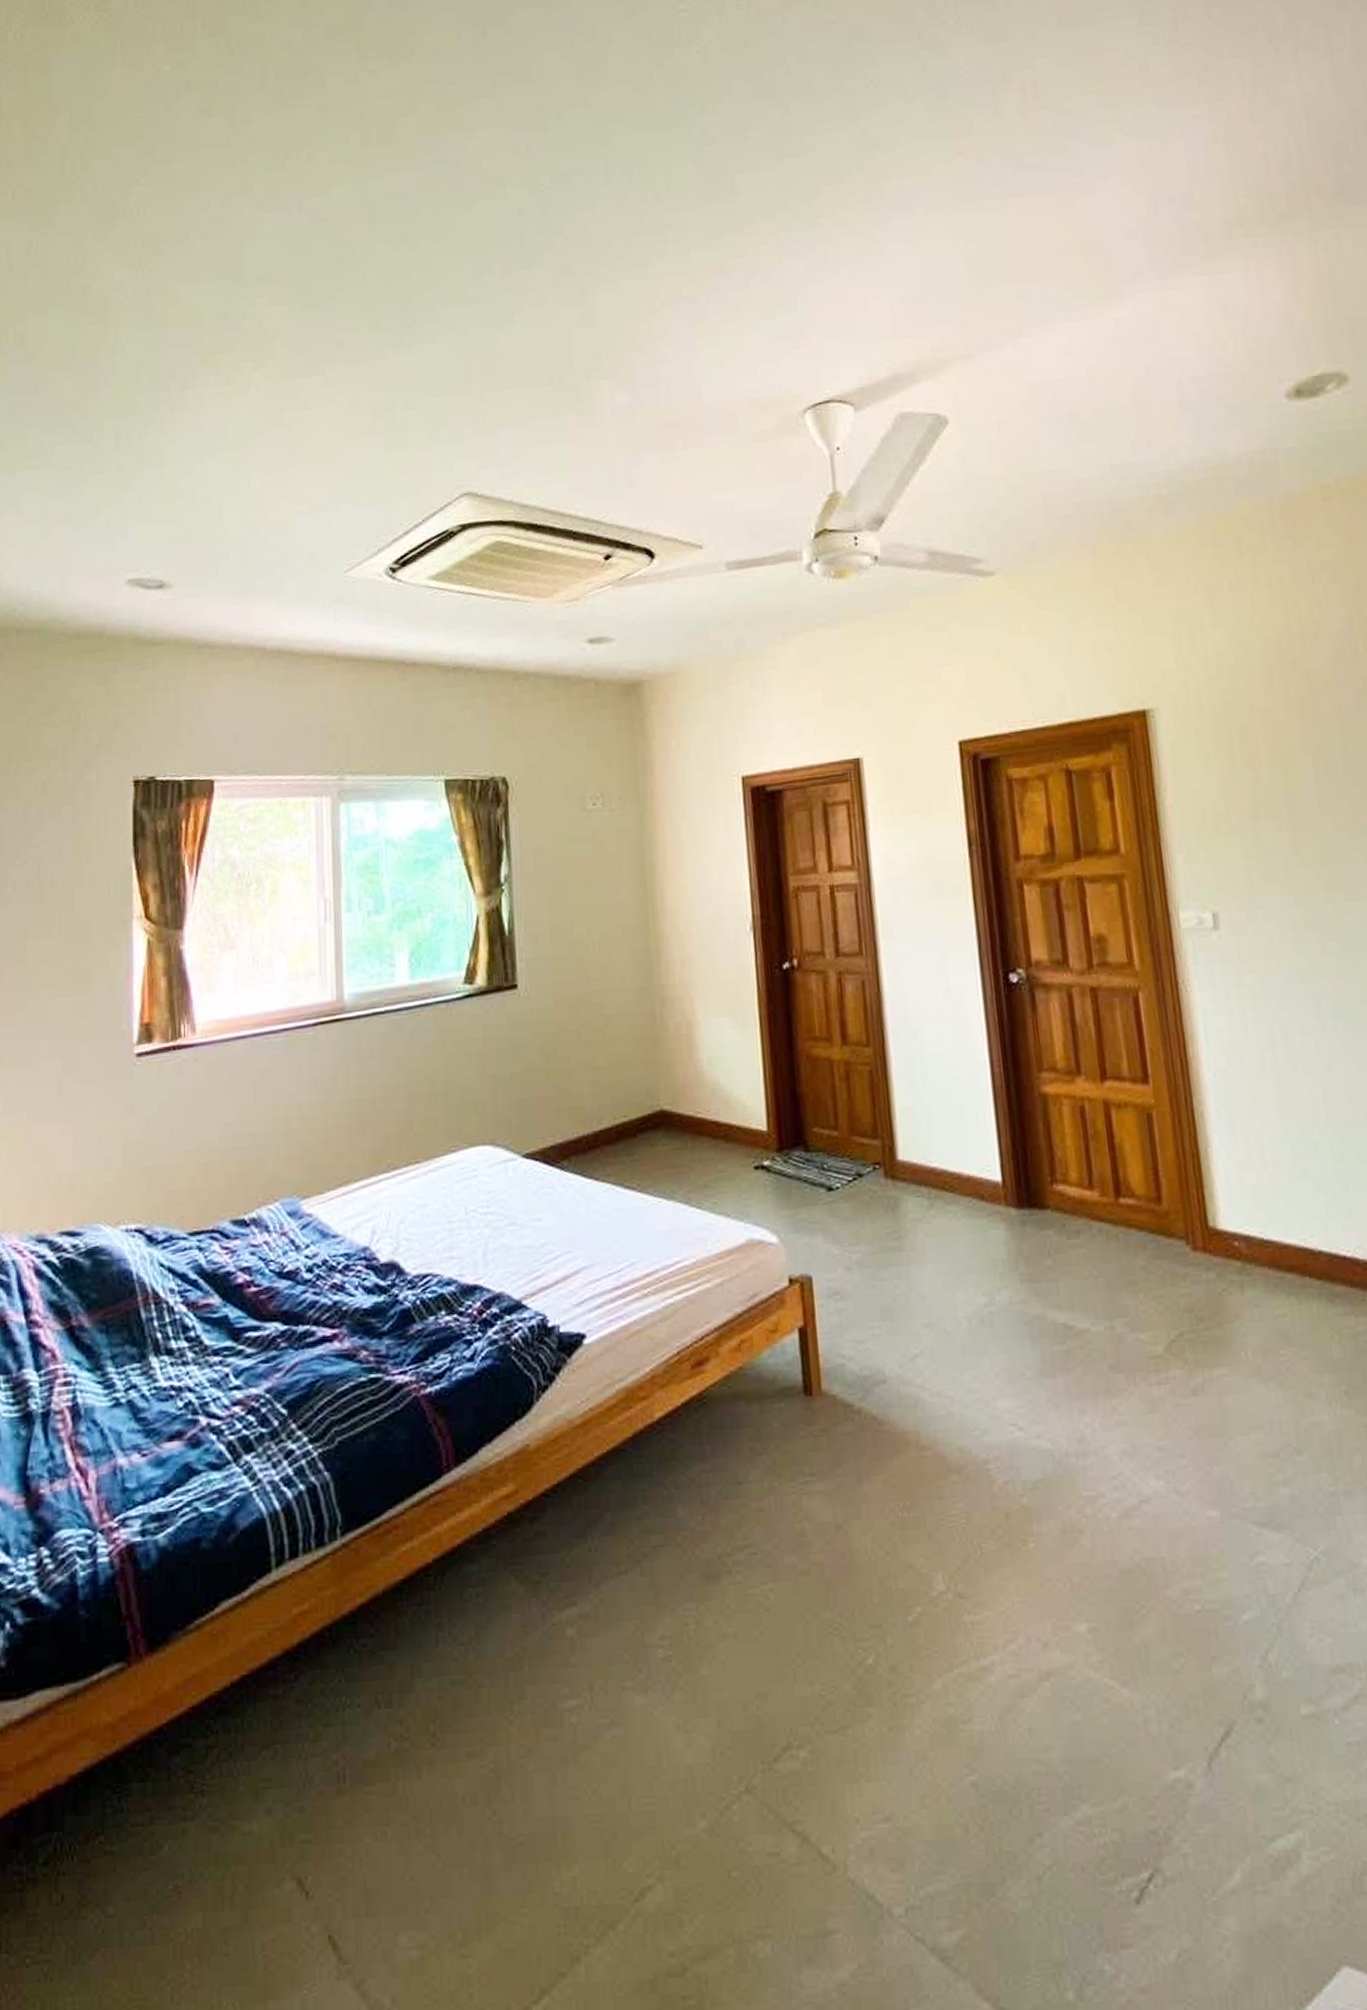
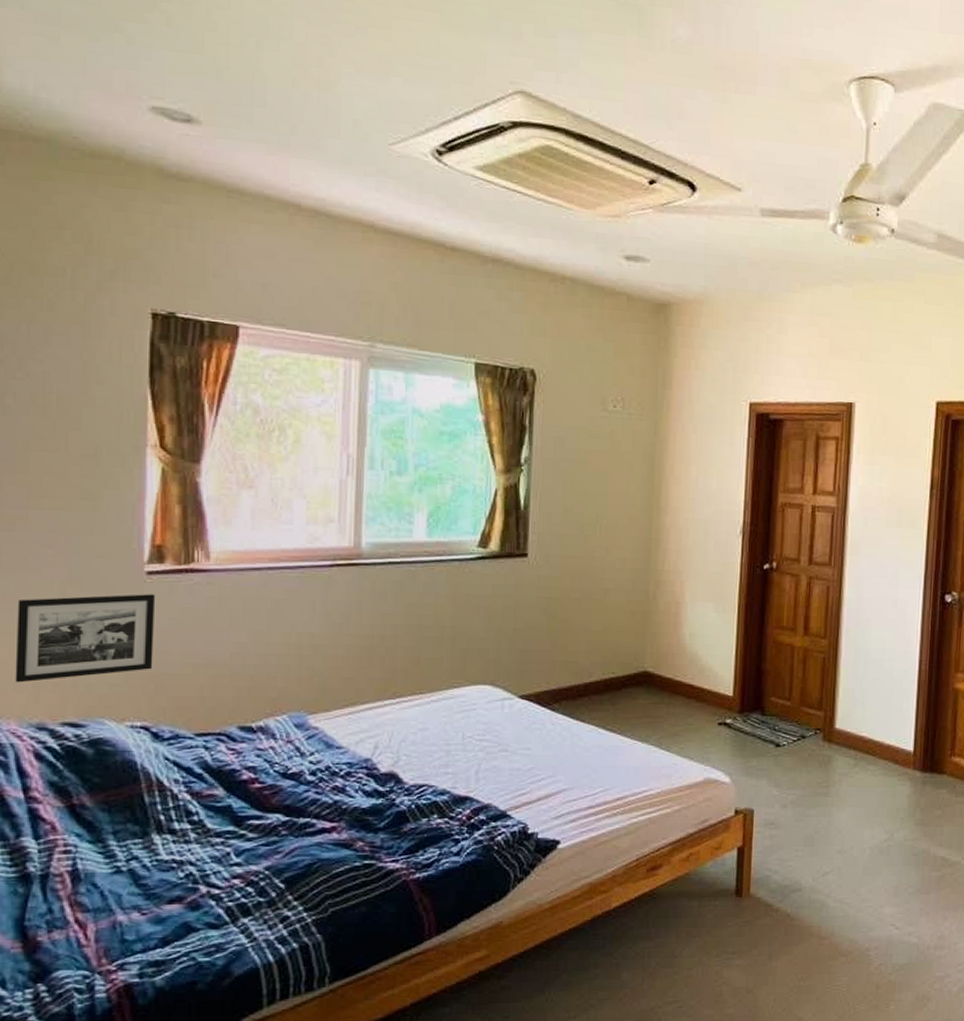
picture frame: none [16,1078,146,1191] -> present [15,594,156,683]

